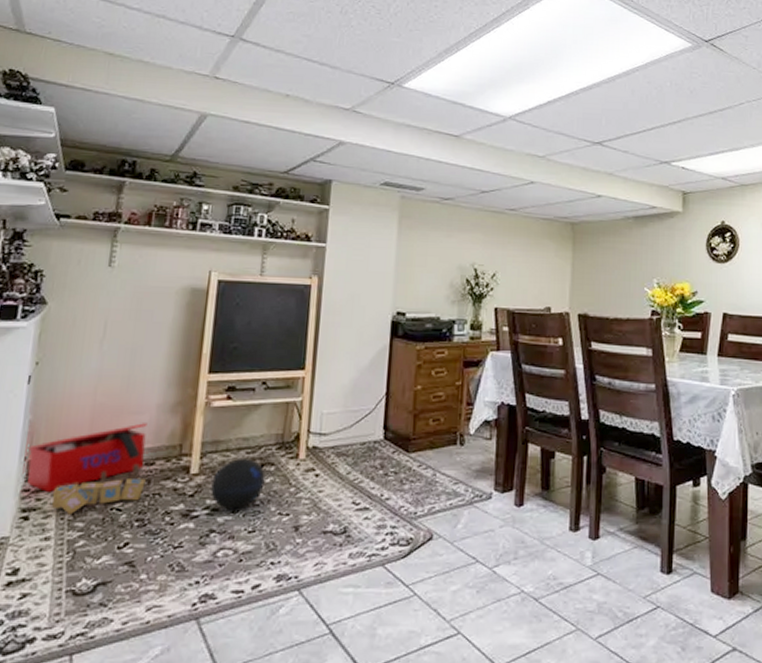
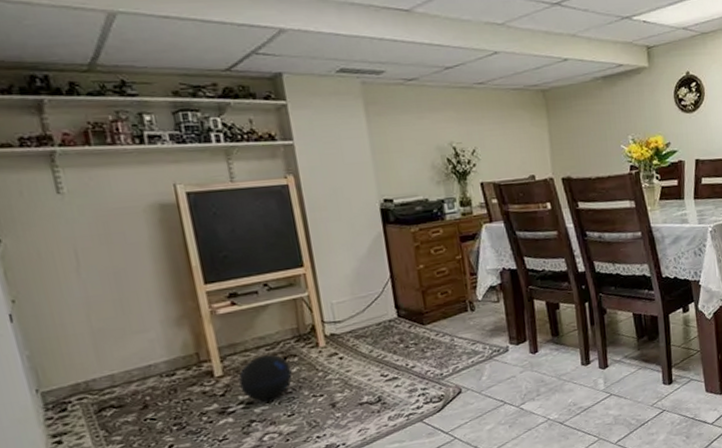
toy: present [27,423,147,492] -> none [36,339,169,417]
toy blocks: present [52,477,146,515] -> none [78,389,173,432]

